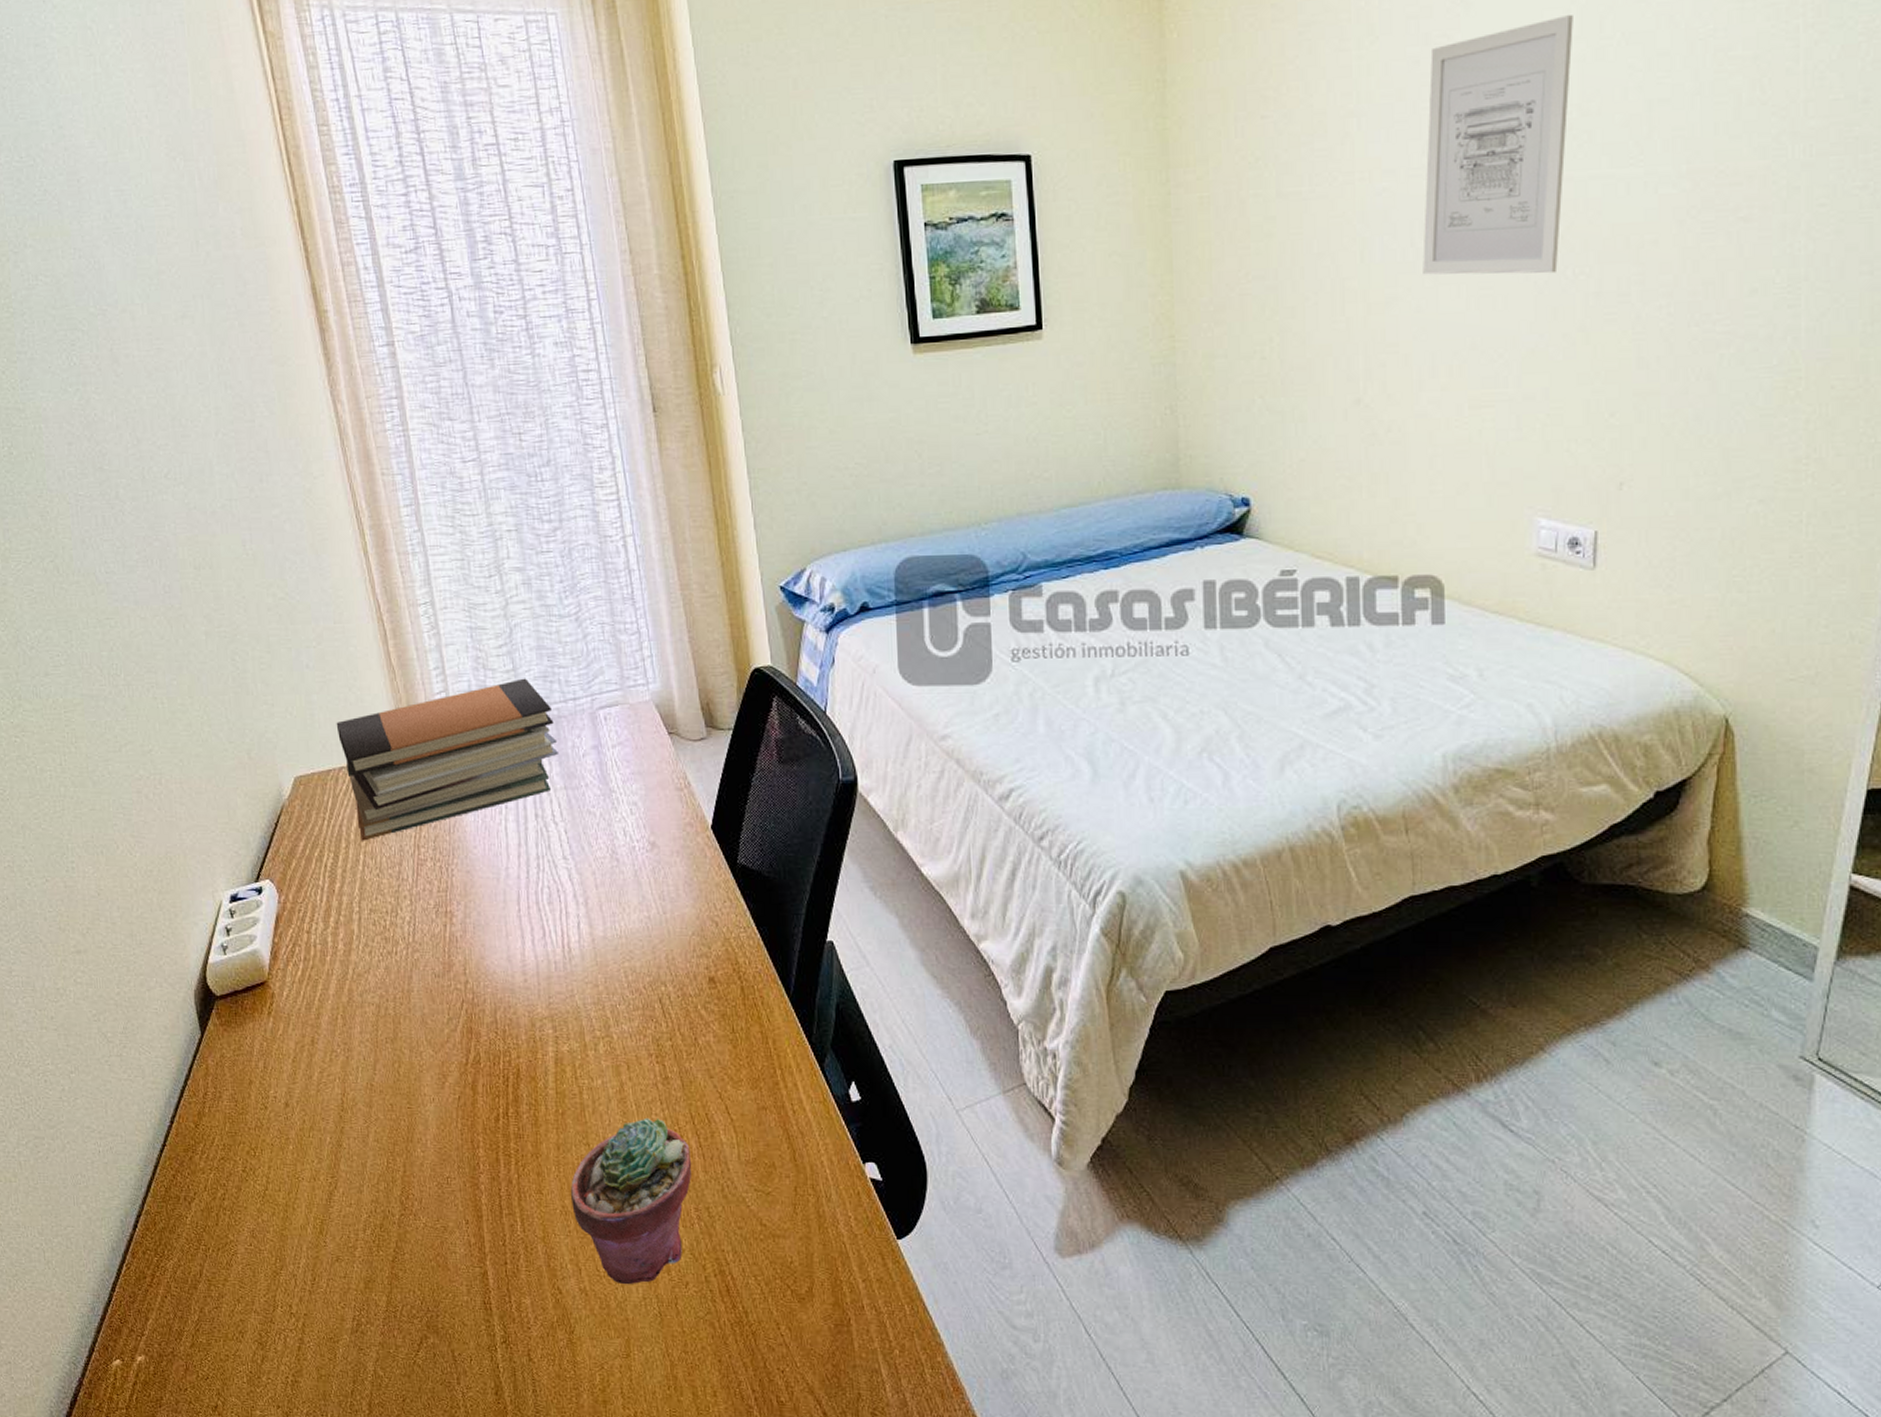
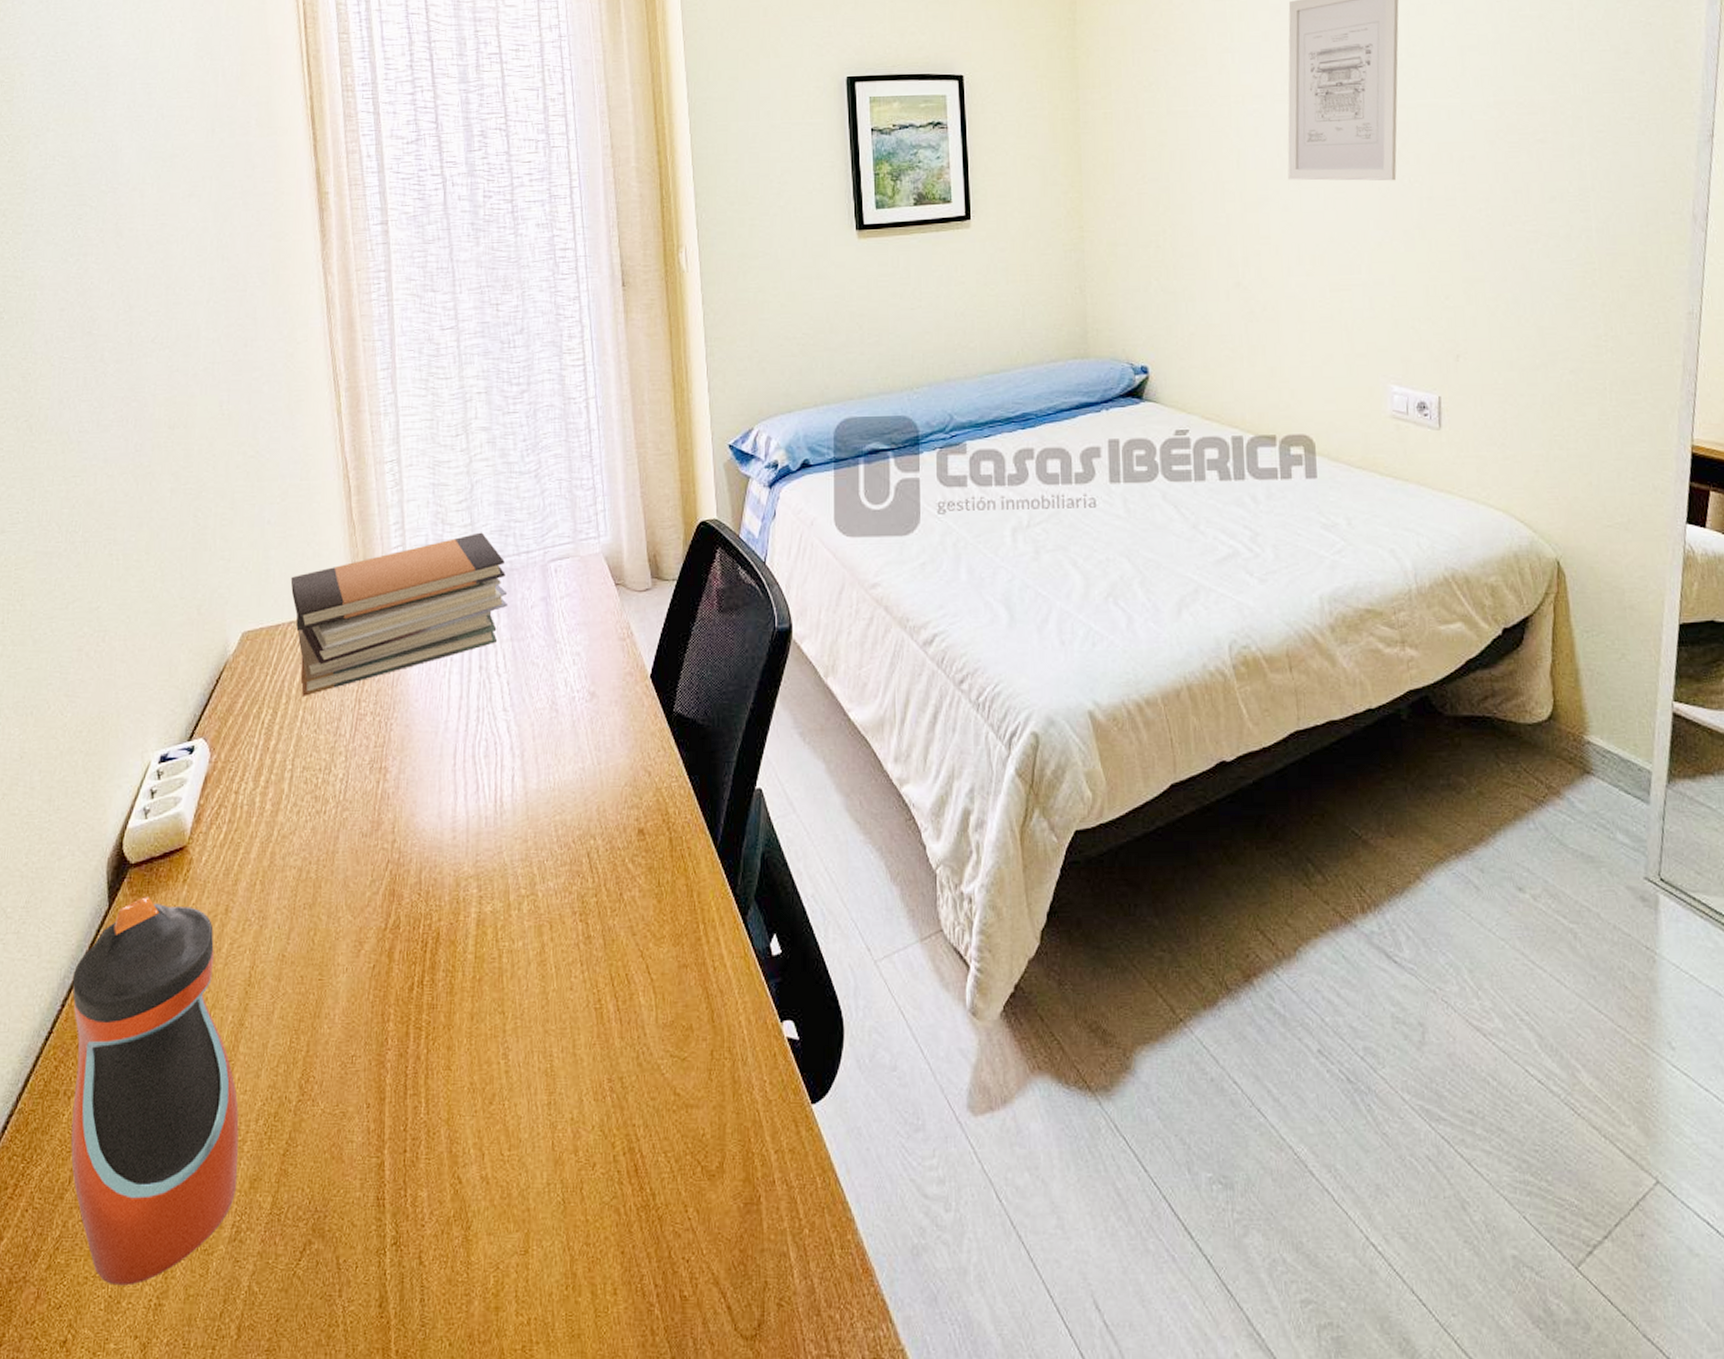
water bottle: none [177,1027,353,1364] -> present [71,897,239,1286]
potted succulent: present [571,1117,692,1285] -> none [481,980,608,1170]

